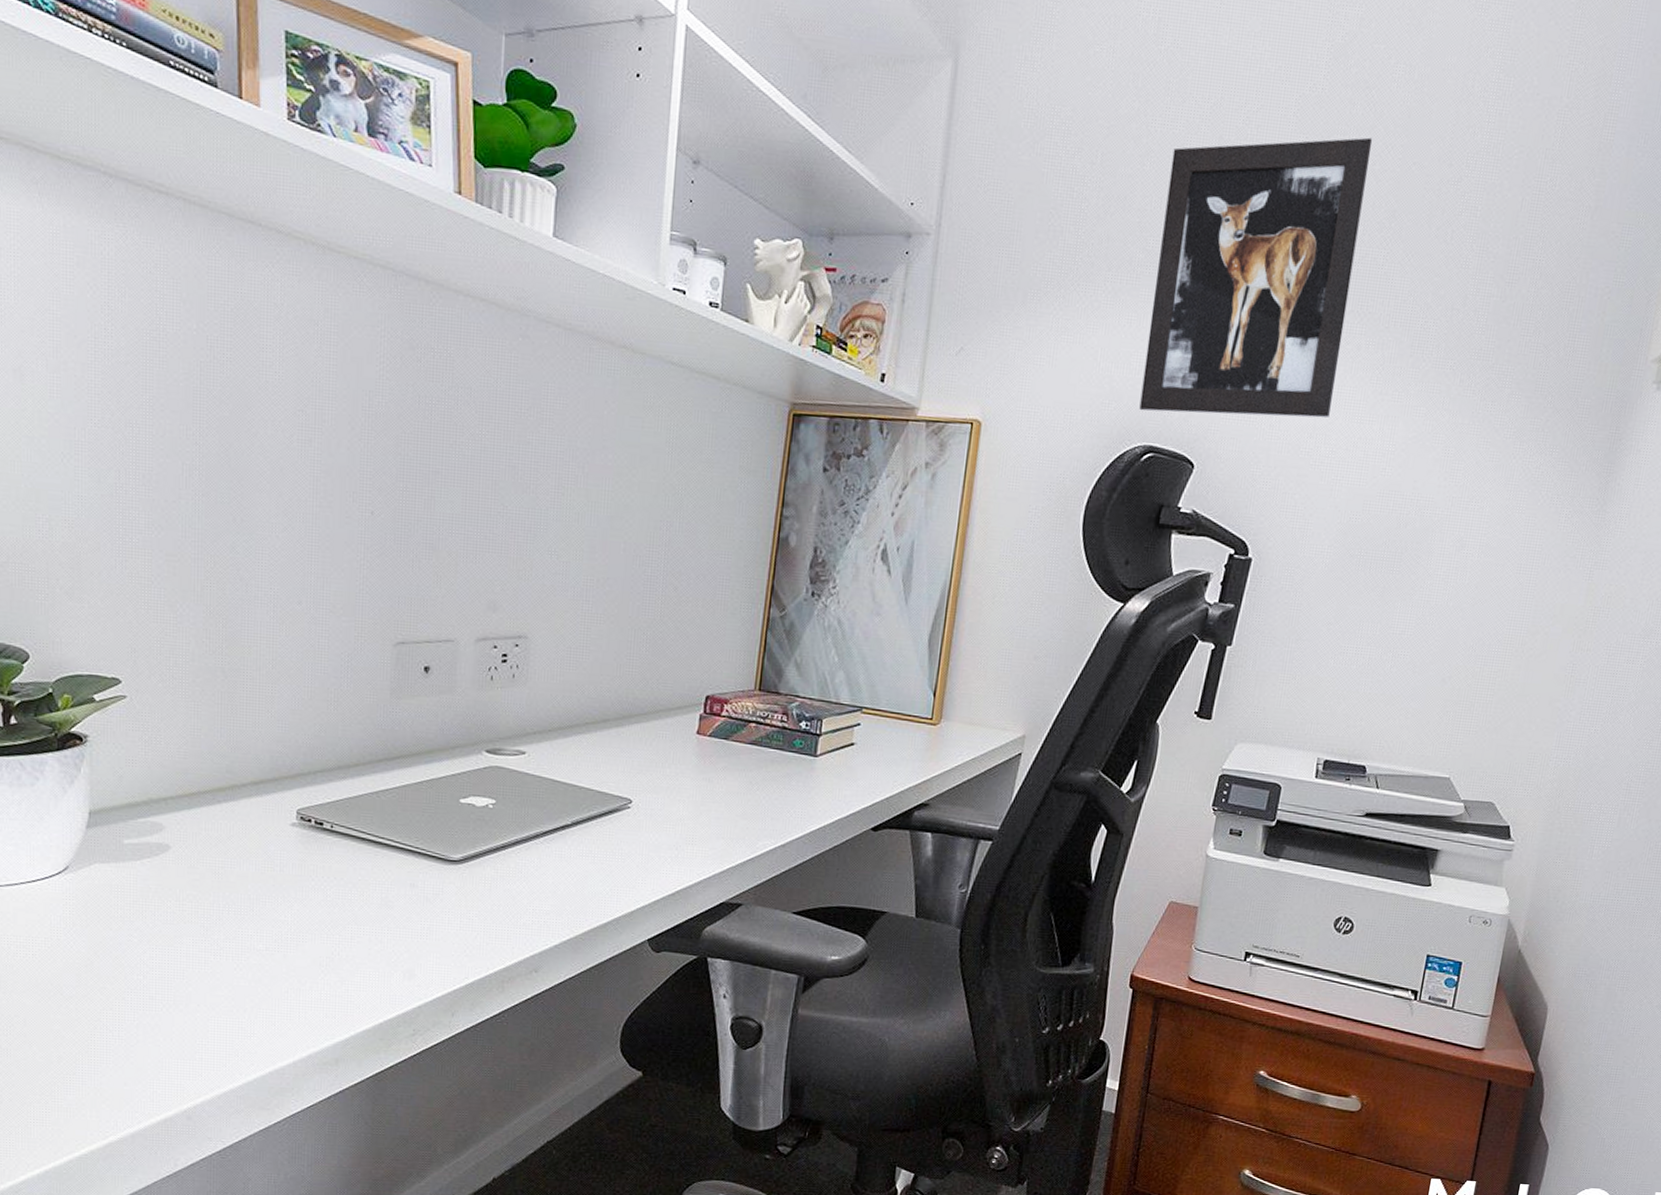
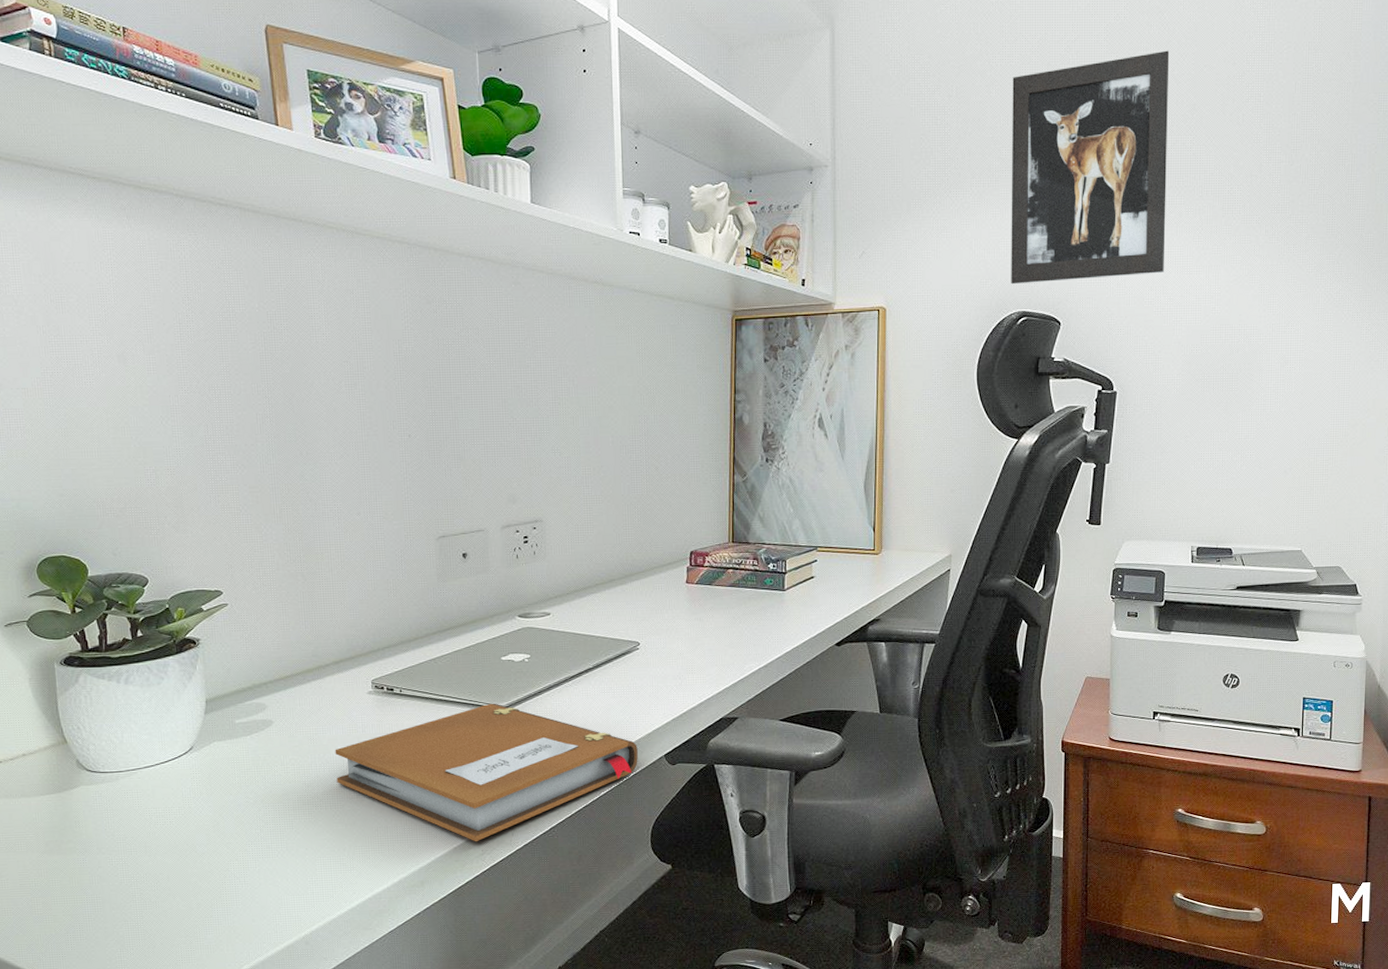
notebook: none [243,853,616,1020] -> present [335,703,638,842]

